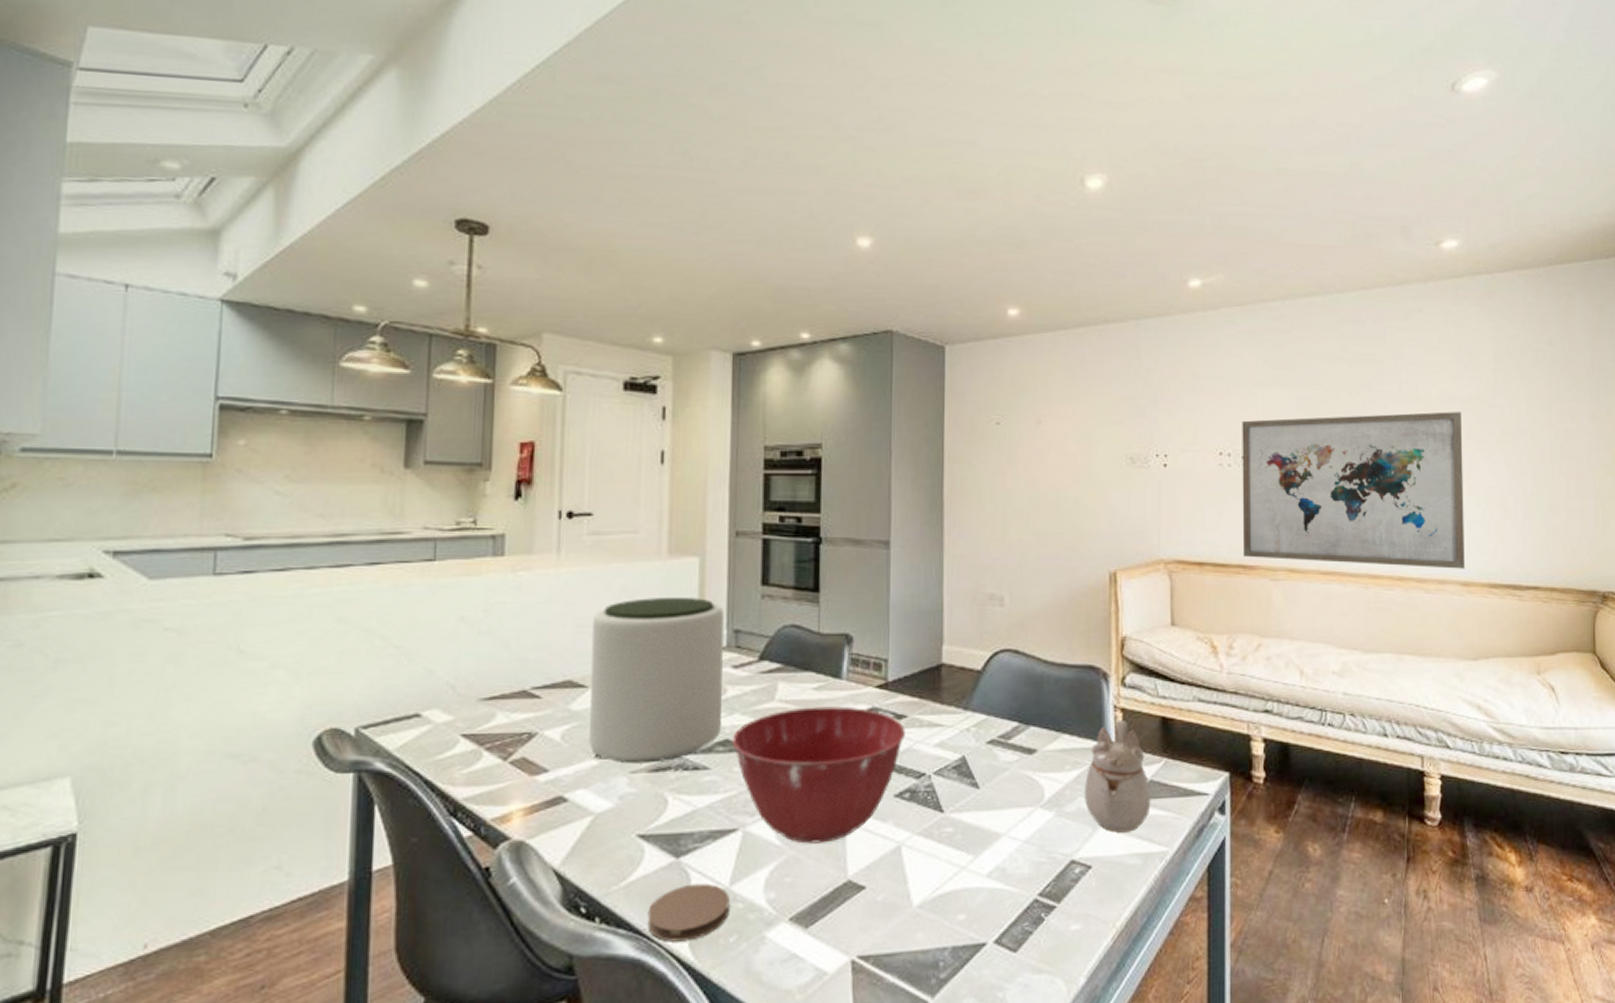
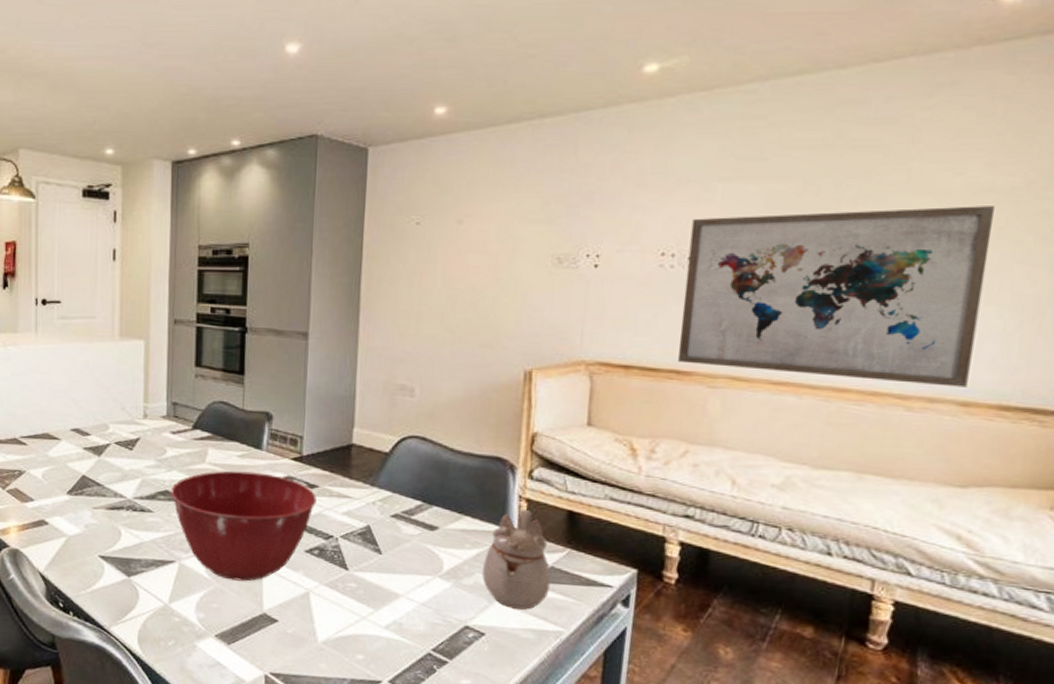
plant pot: present [589,598,724,764] -> none [62,372,164,503]
coaster: present [647,883,730,942] -> none [107,597,169,639]

